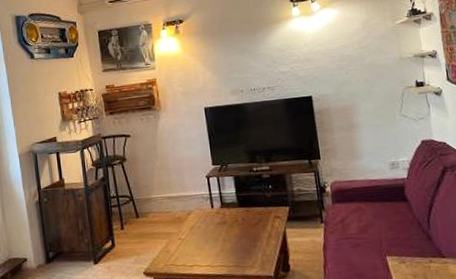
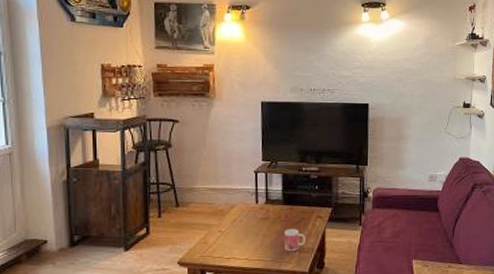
mug: none [243,231,267,255] -> present [284,229,305,252]

